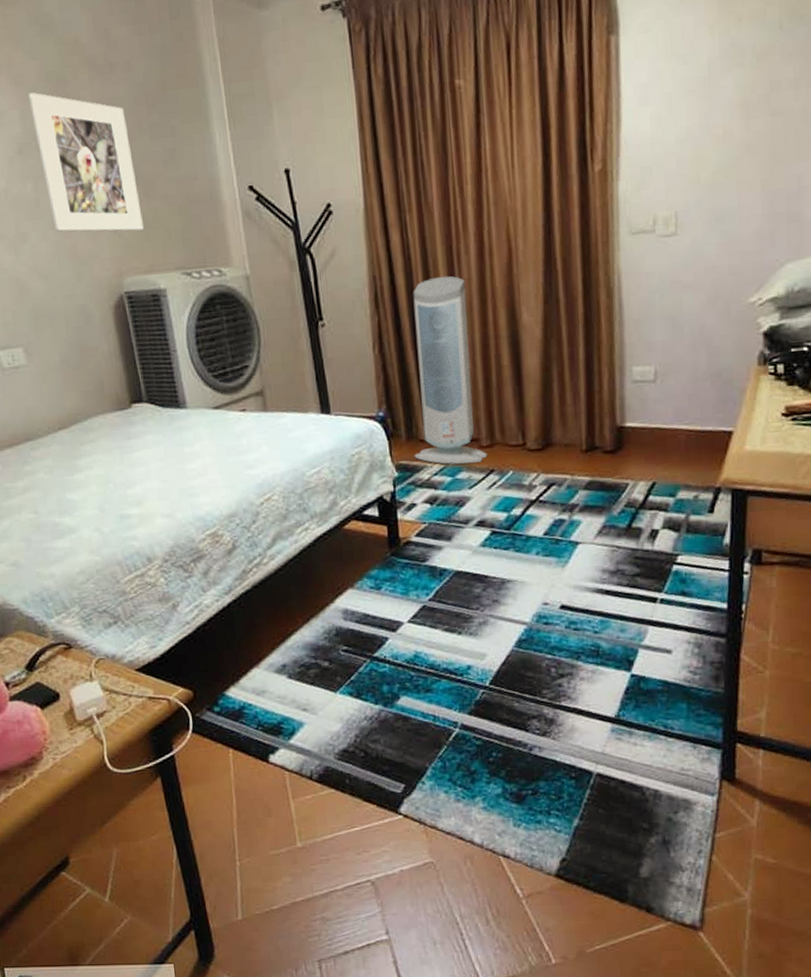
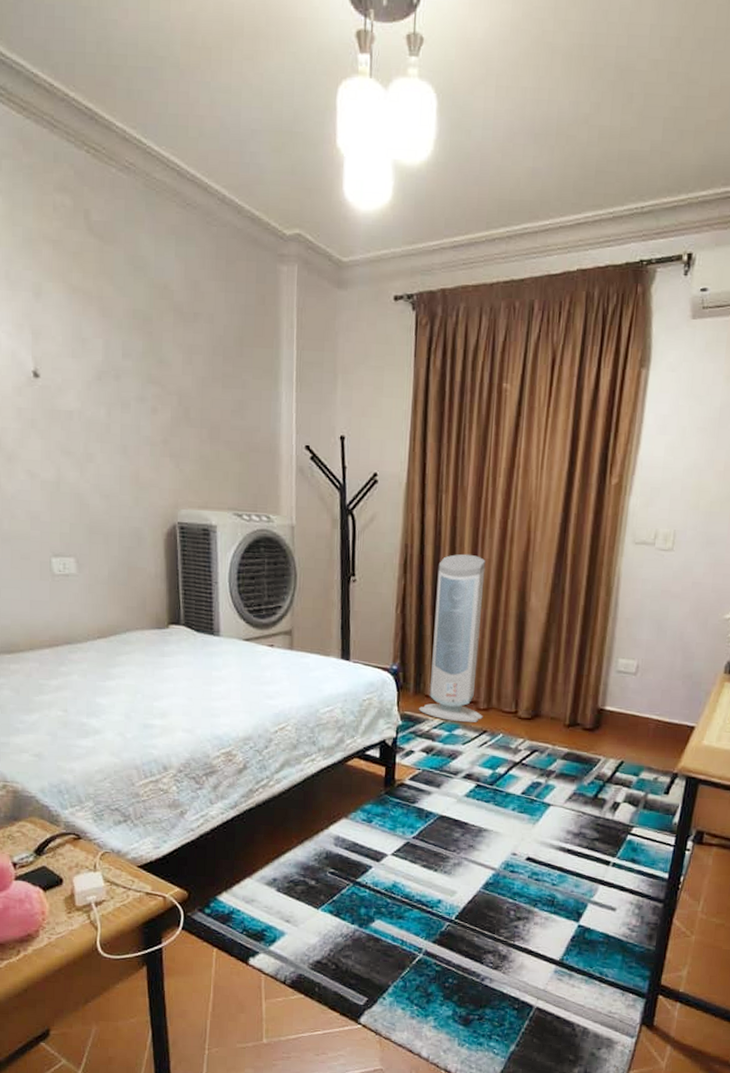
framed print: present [28,92,144,232] -> none [113,326,204,469]

